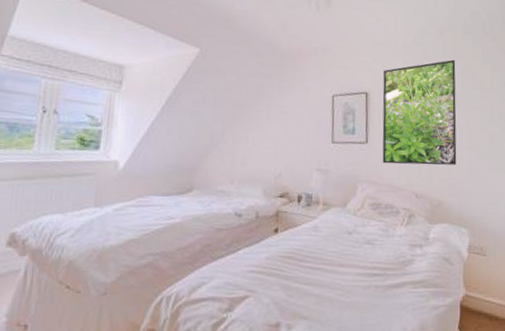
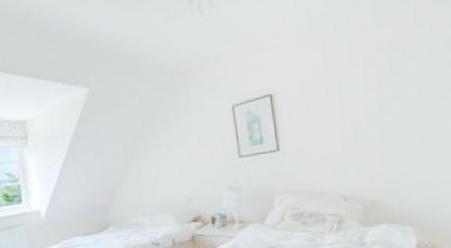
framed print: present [382,59,457,165] -> none [288,29,392,170]

